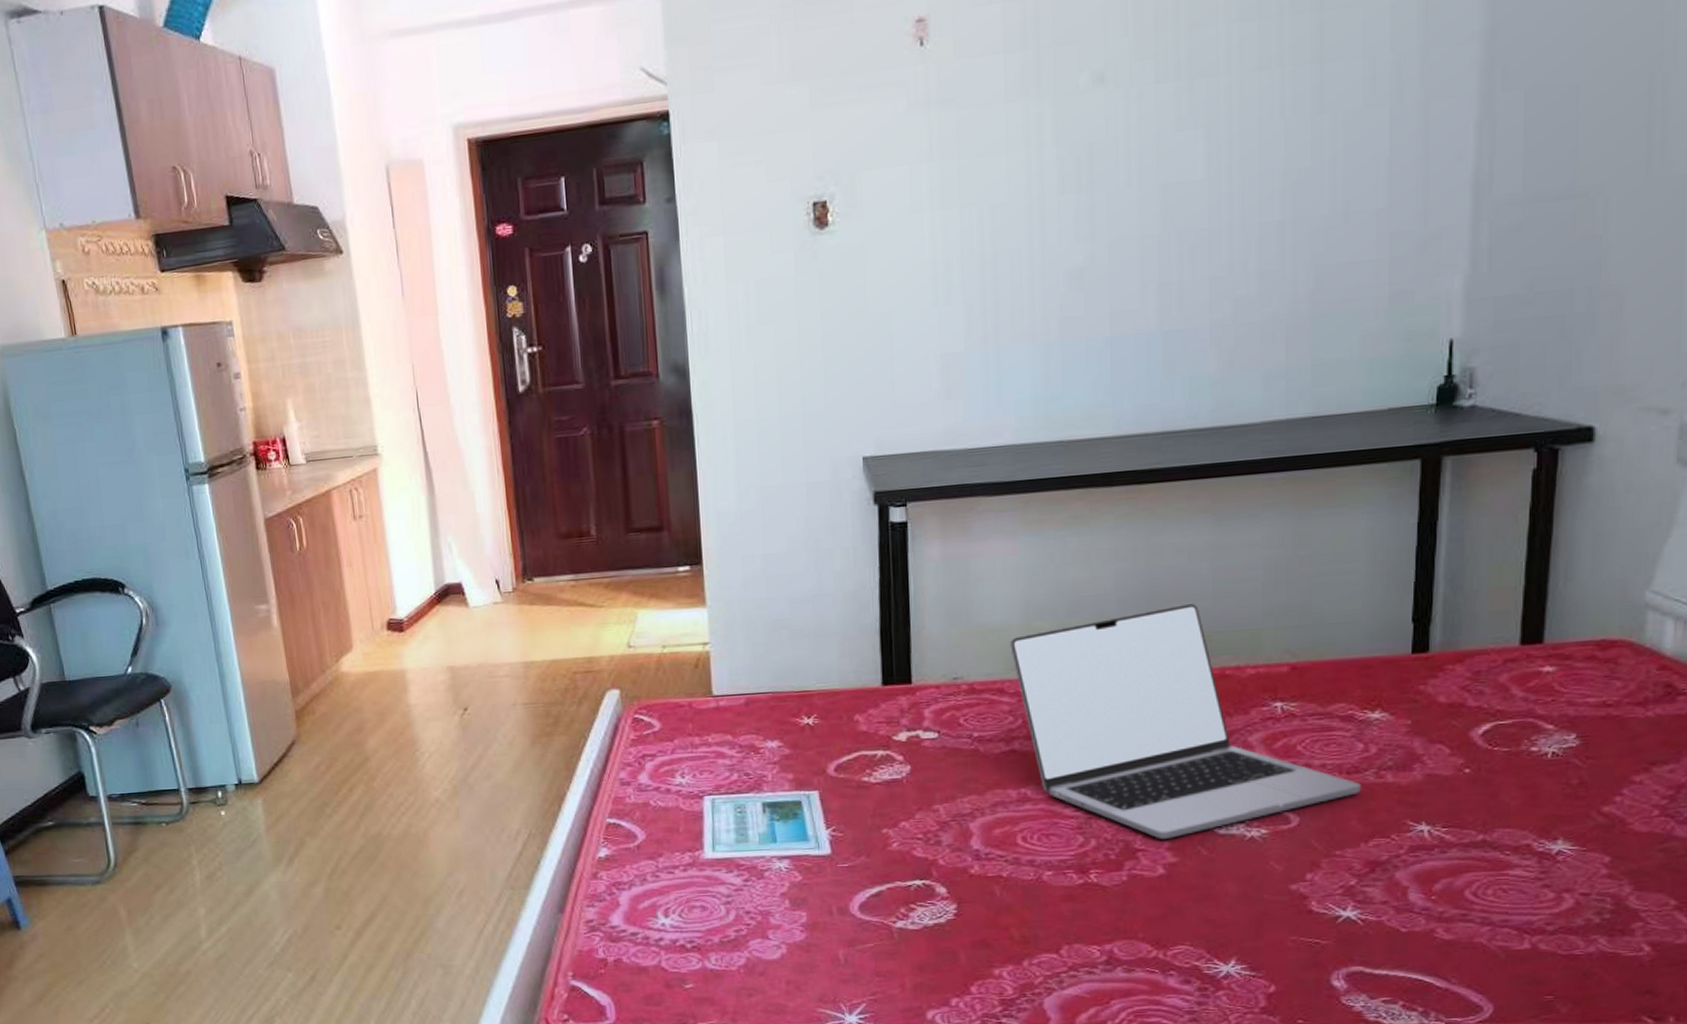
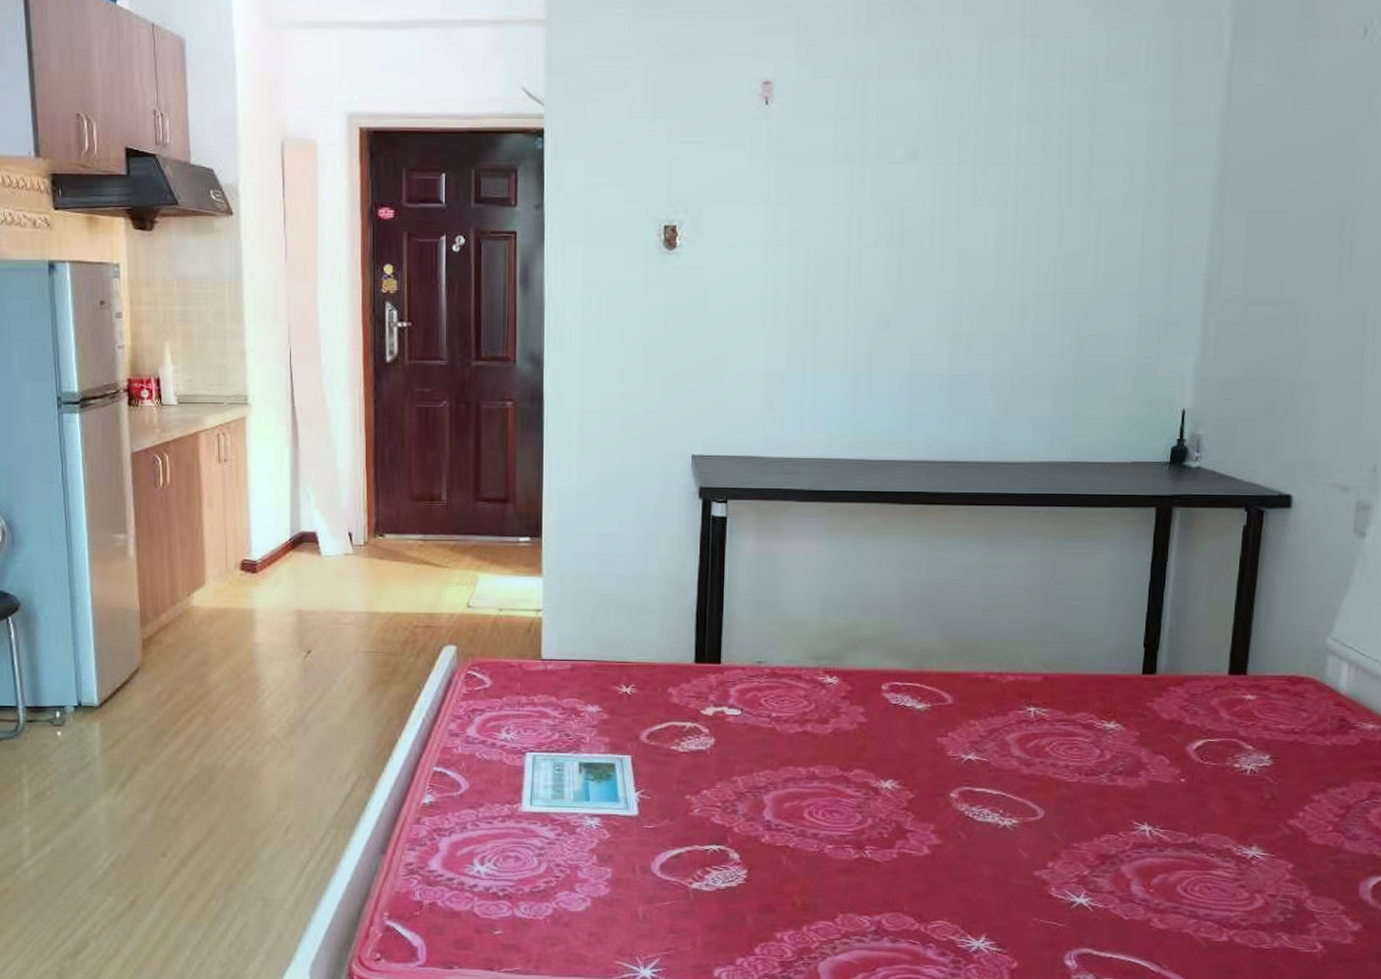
laptop: present [1010,603,1361,840] -> none [809,613,1096,823]

